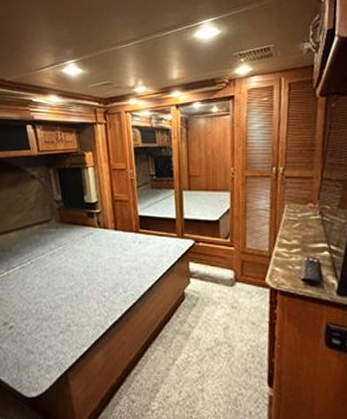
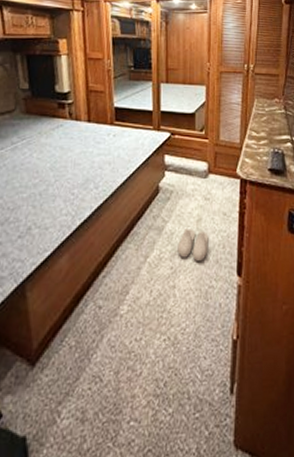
slippers: none [205,336,237,368] -> present [177,229,209,261]

